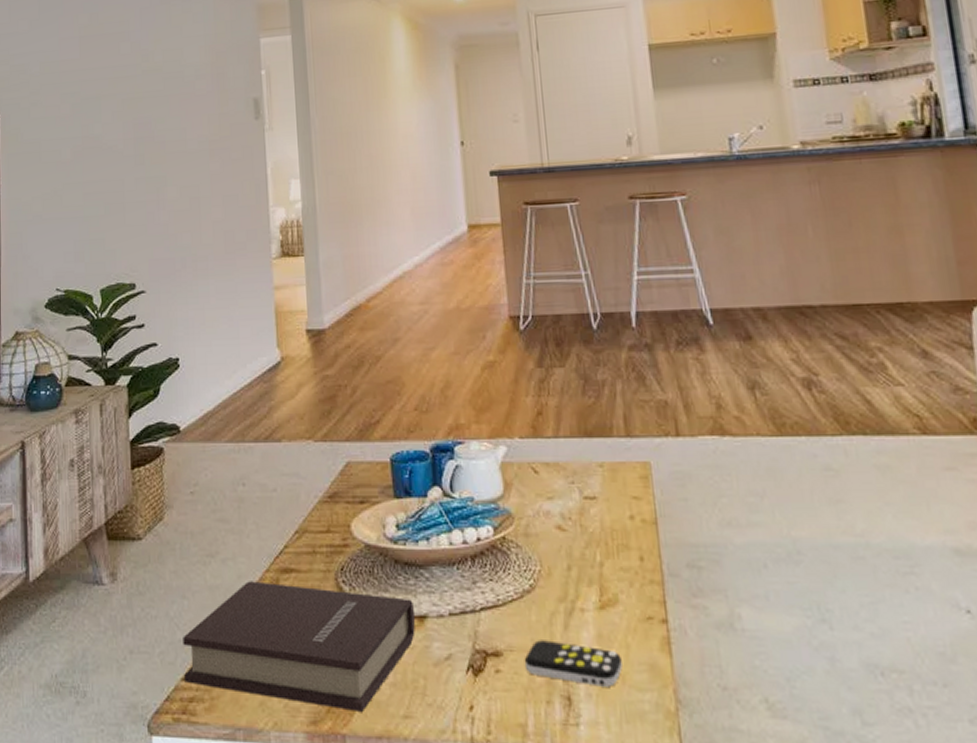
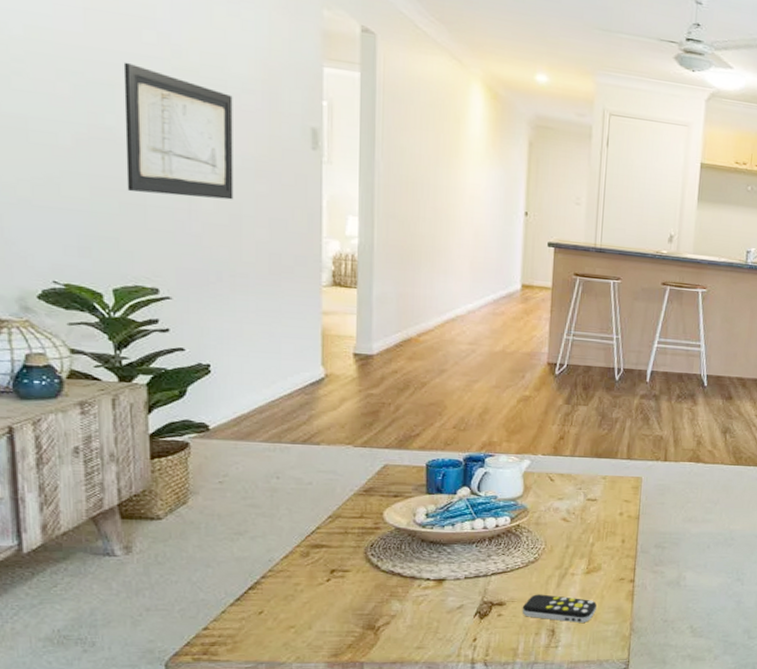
wall art: none [107,74,193,192] -> present [123,62,234,200]
book: present [183,581,416,712] -> none [206,554,436,646]

